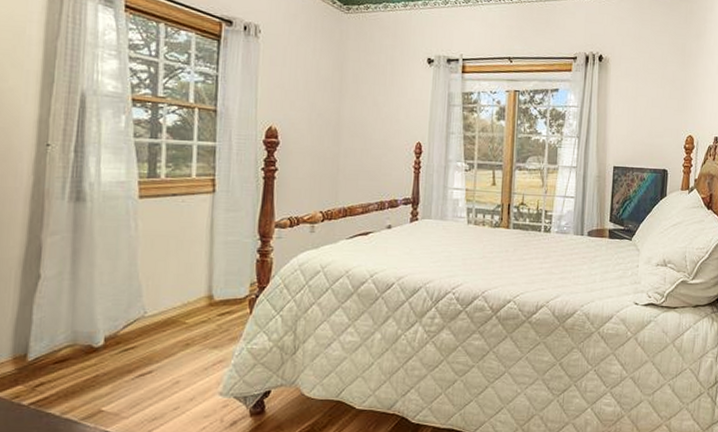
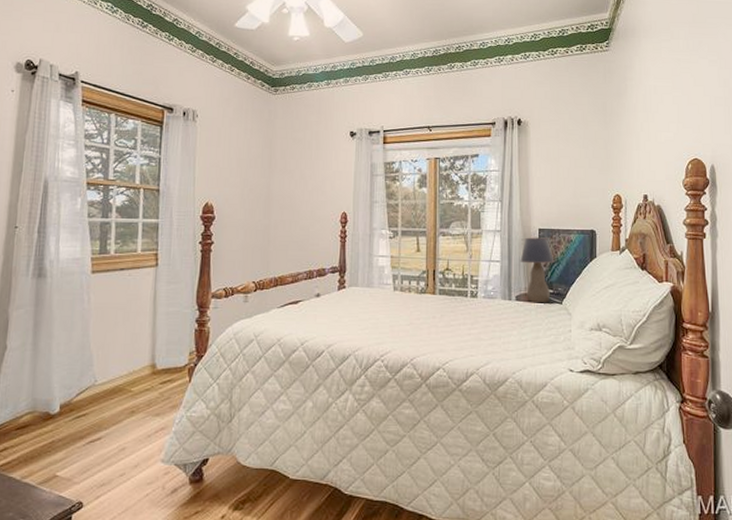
table lamp: none [594,173,627,239] -> present [520,236,555,303]

